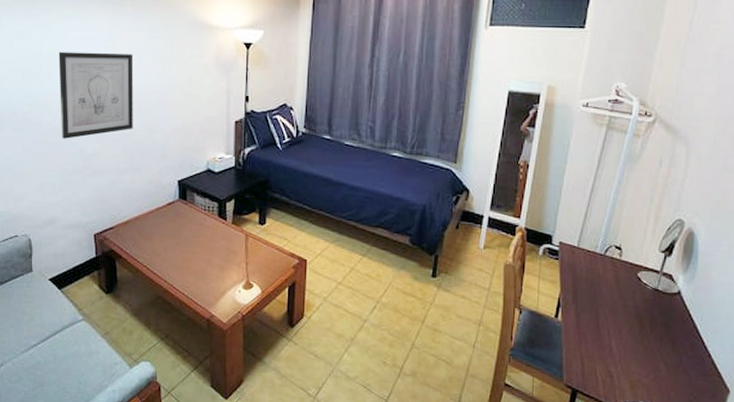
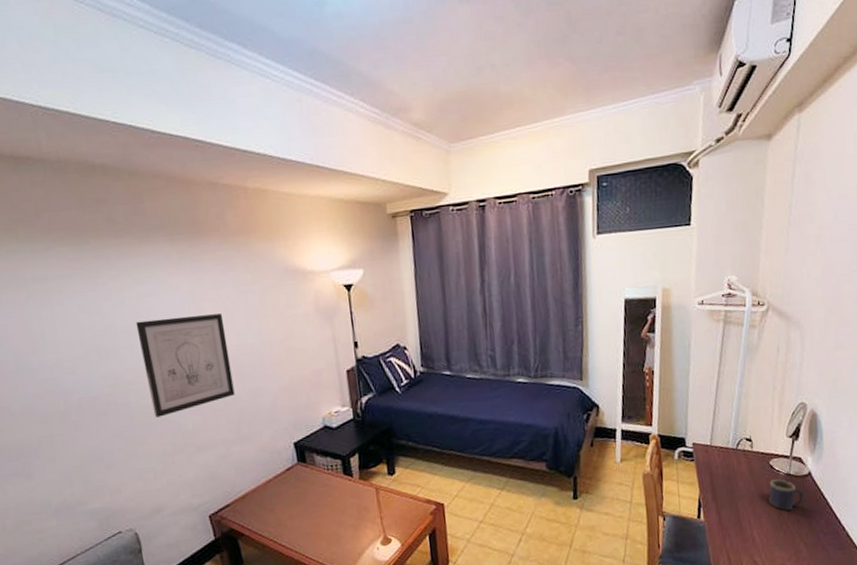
mug: none [632,292,671,326] -> present [768,479,804,511]

